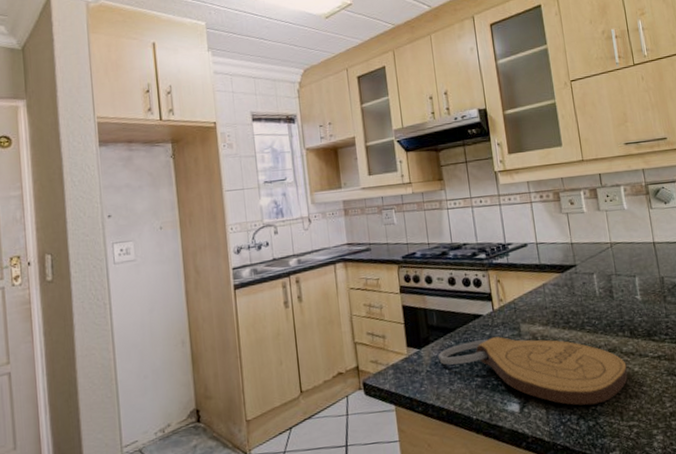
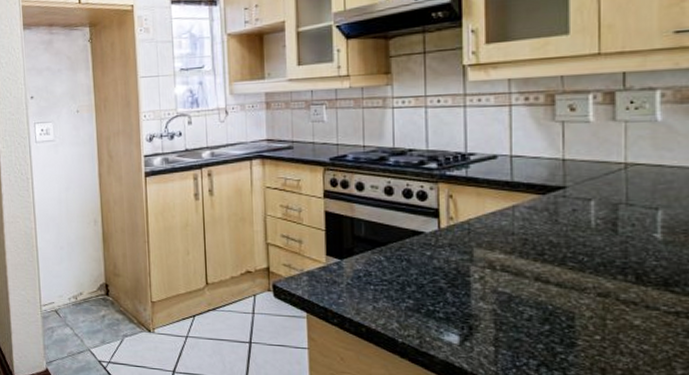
cutting board: present [438,336,628,406] -> none [363,258,623,354]

